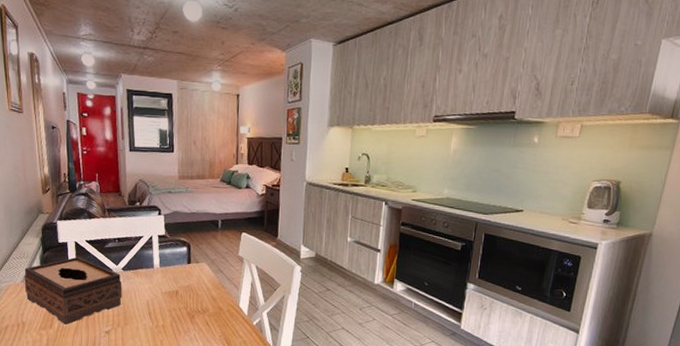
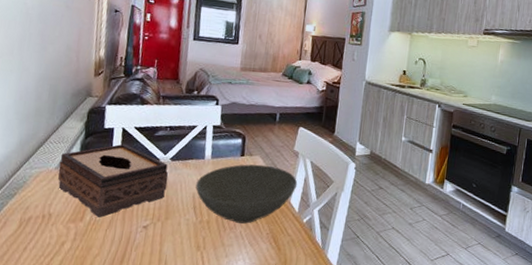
bowl: none [148,271,245,327] -> present [195,164,298,224]

